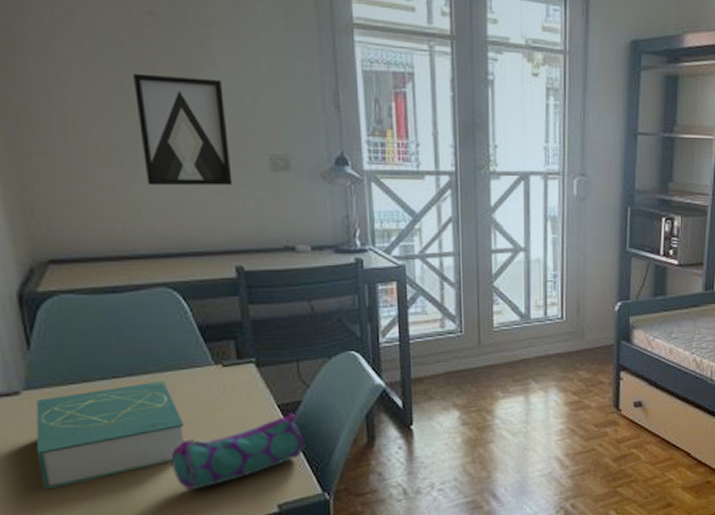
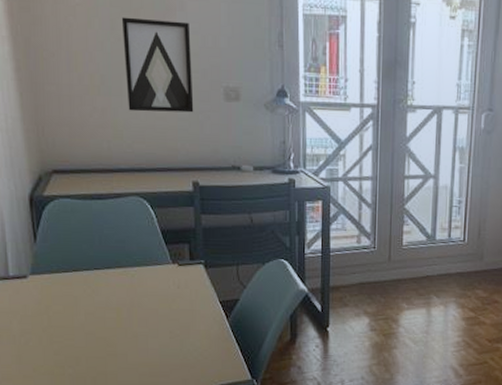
book: present [35,381,184,490] -> none [37,274,147,357]
pencil case: present [171,413,303,490] -> none [135,309,238,367]

